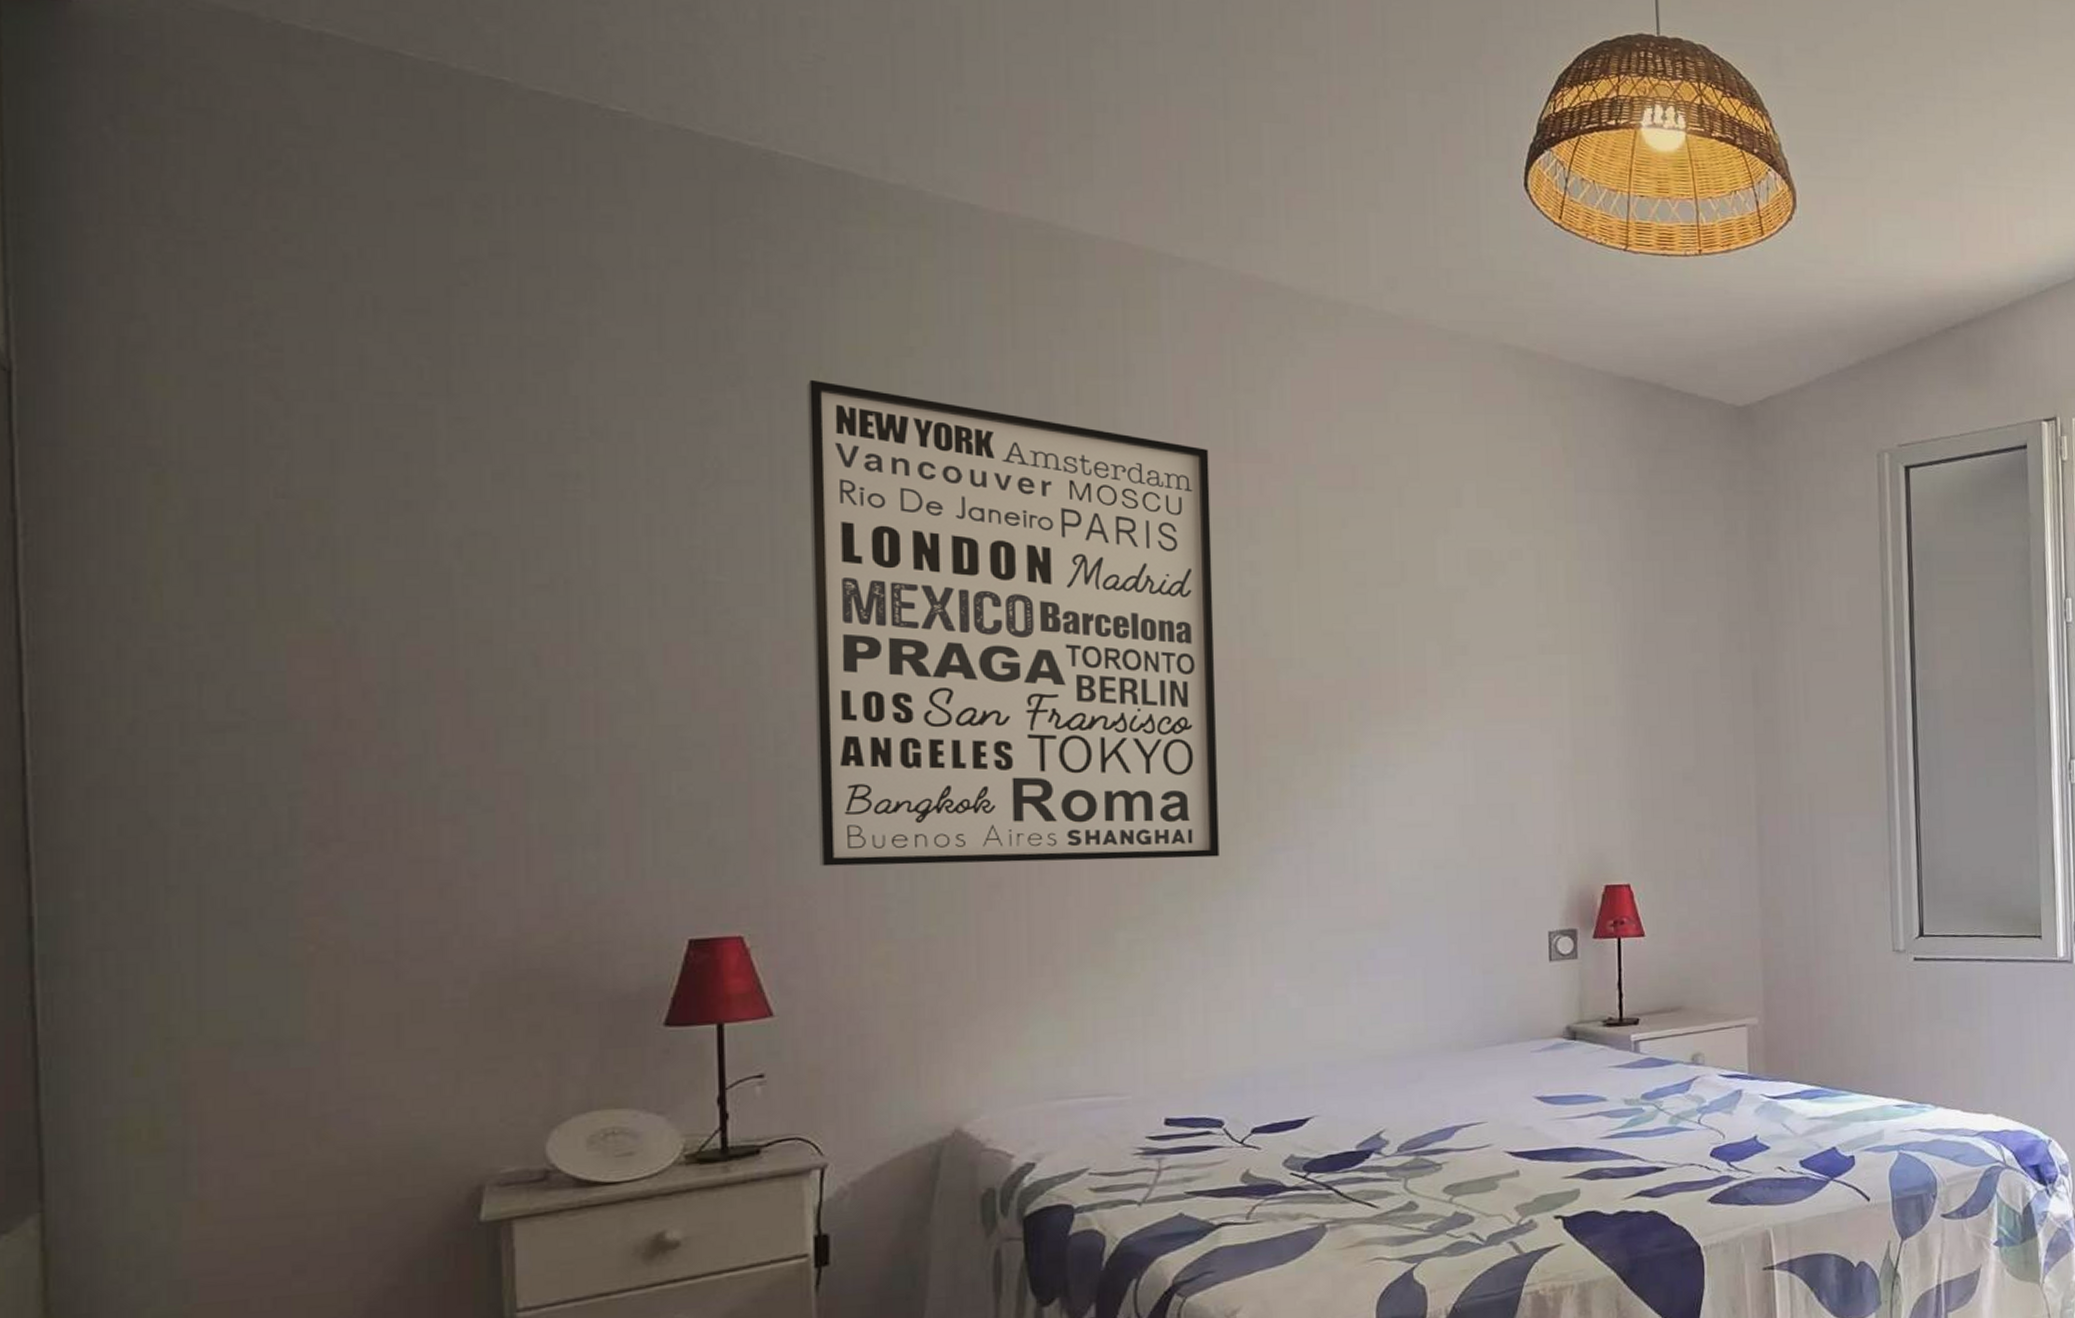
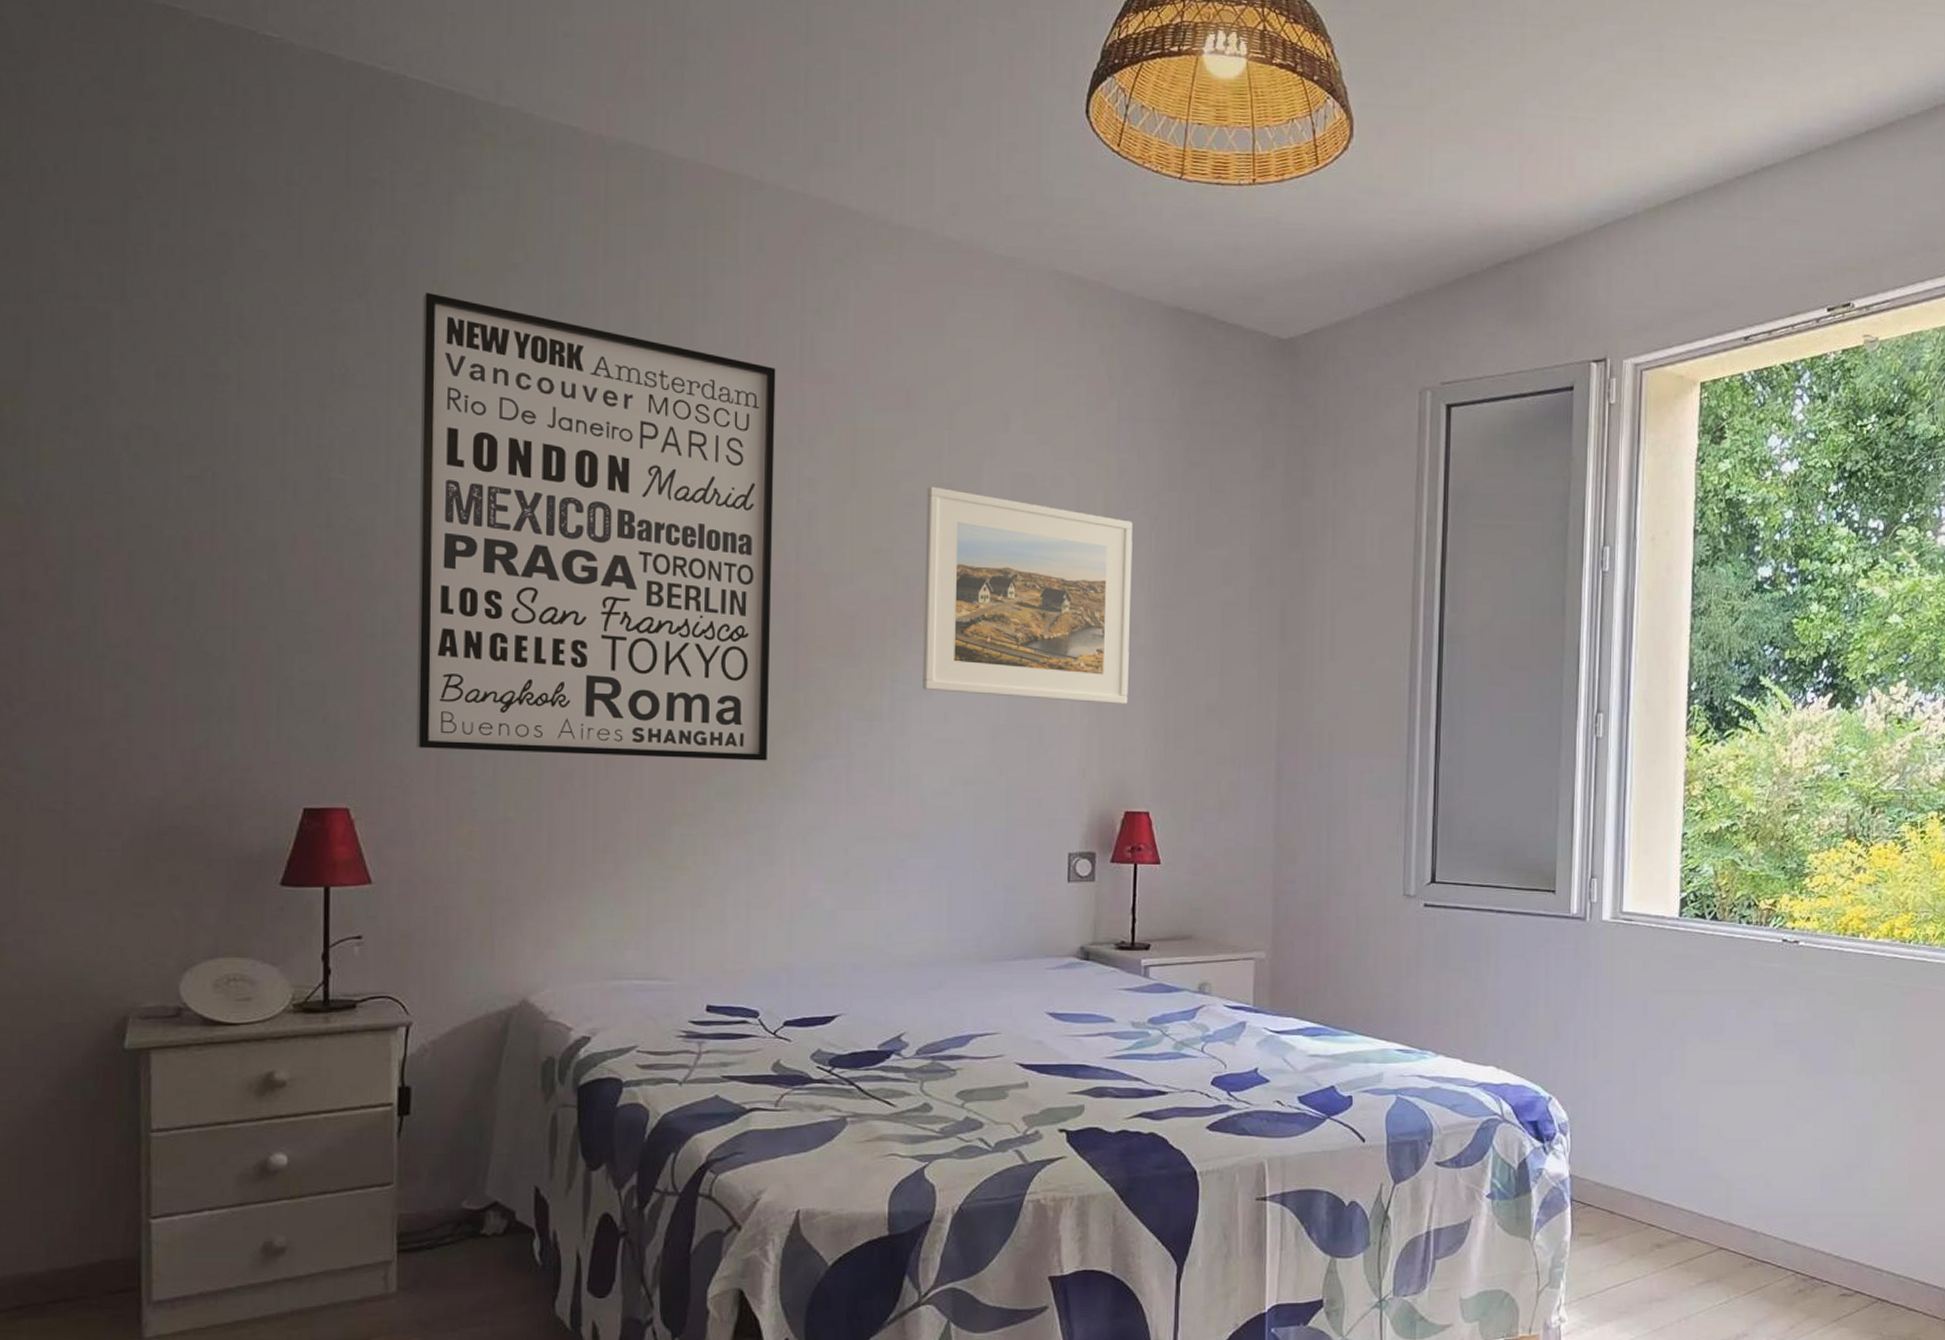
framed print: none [1379,565,1602,778] -> present [923,486,1133,705]

